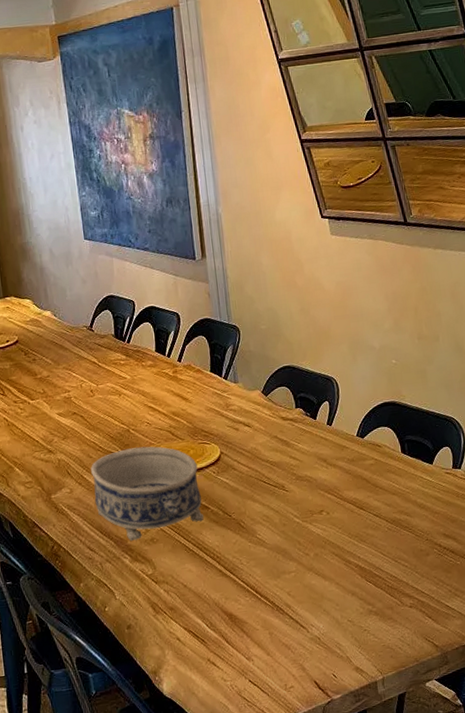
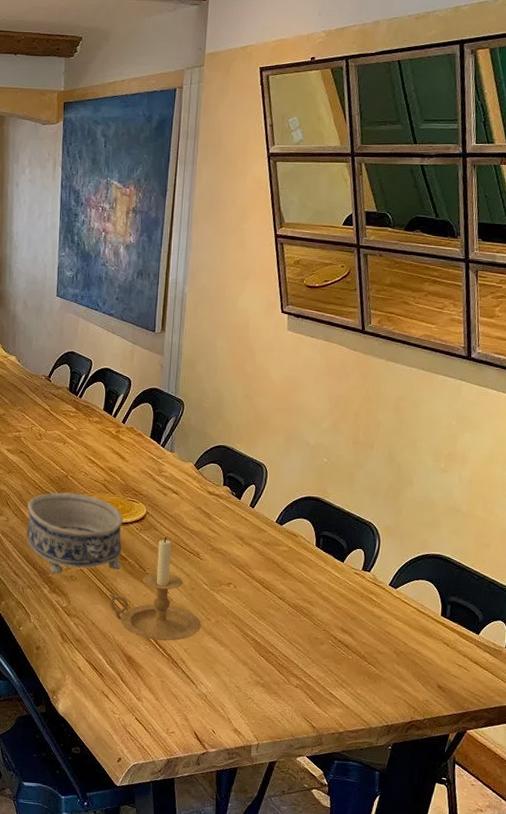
candle holder: none [197,474,301,590] -> present [109,536,202,641]

